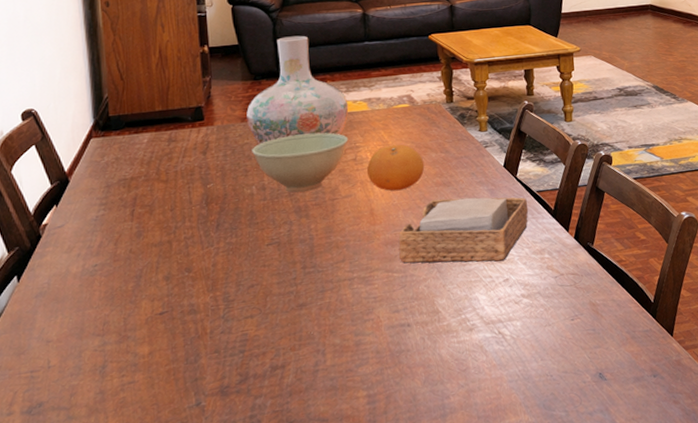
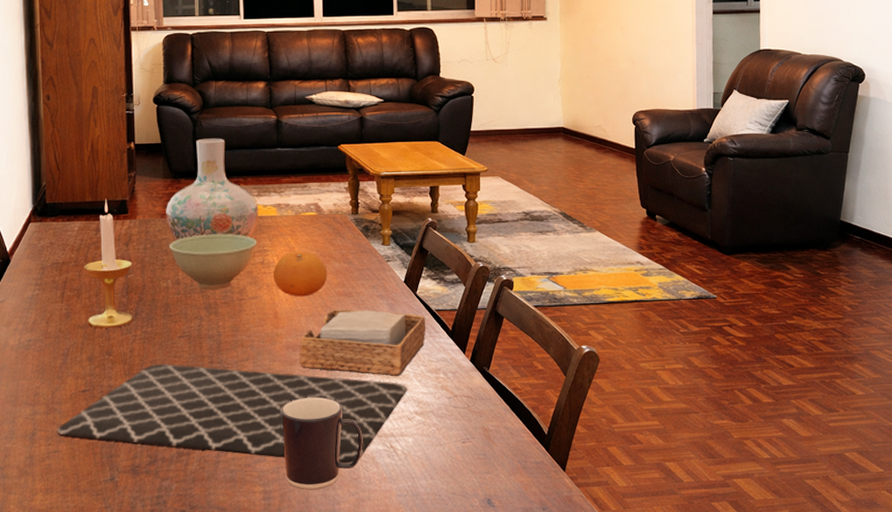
placemat: none [131,267,513,365] -> present [57,364,407,463]
candlestick: none [156,106,216,245] -> present [84,199,134,329]
mug: none [381,290,471,388] -> present [280,396,363,490]

